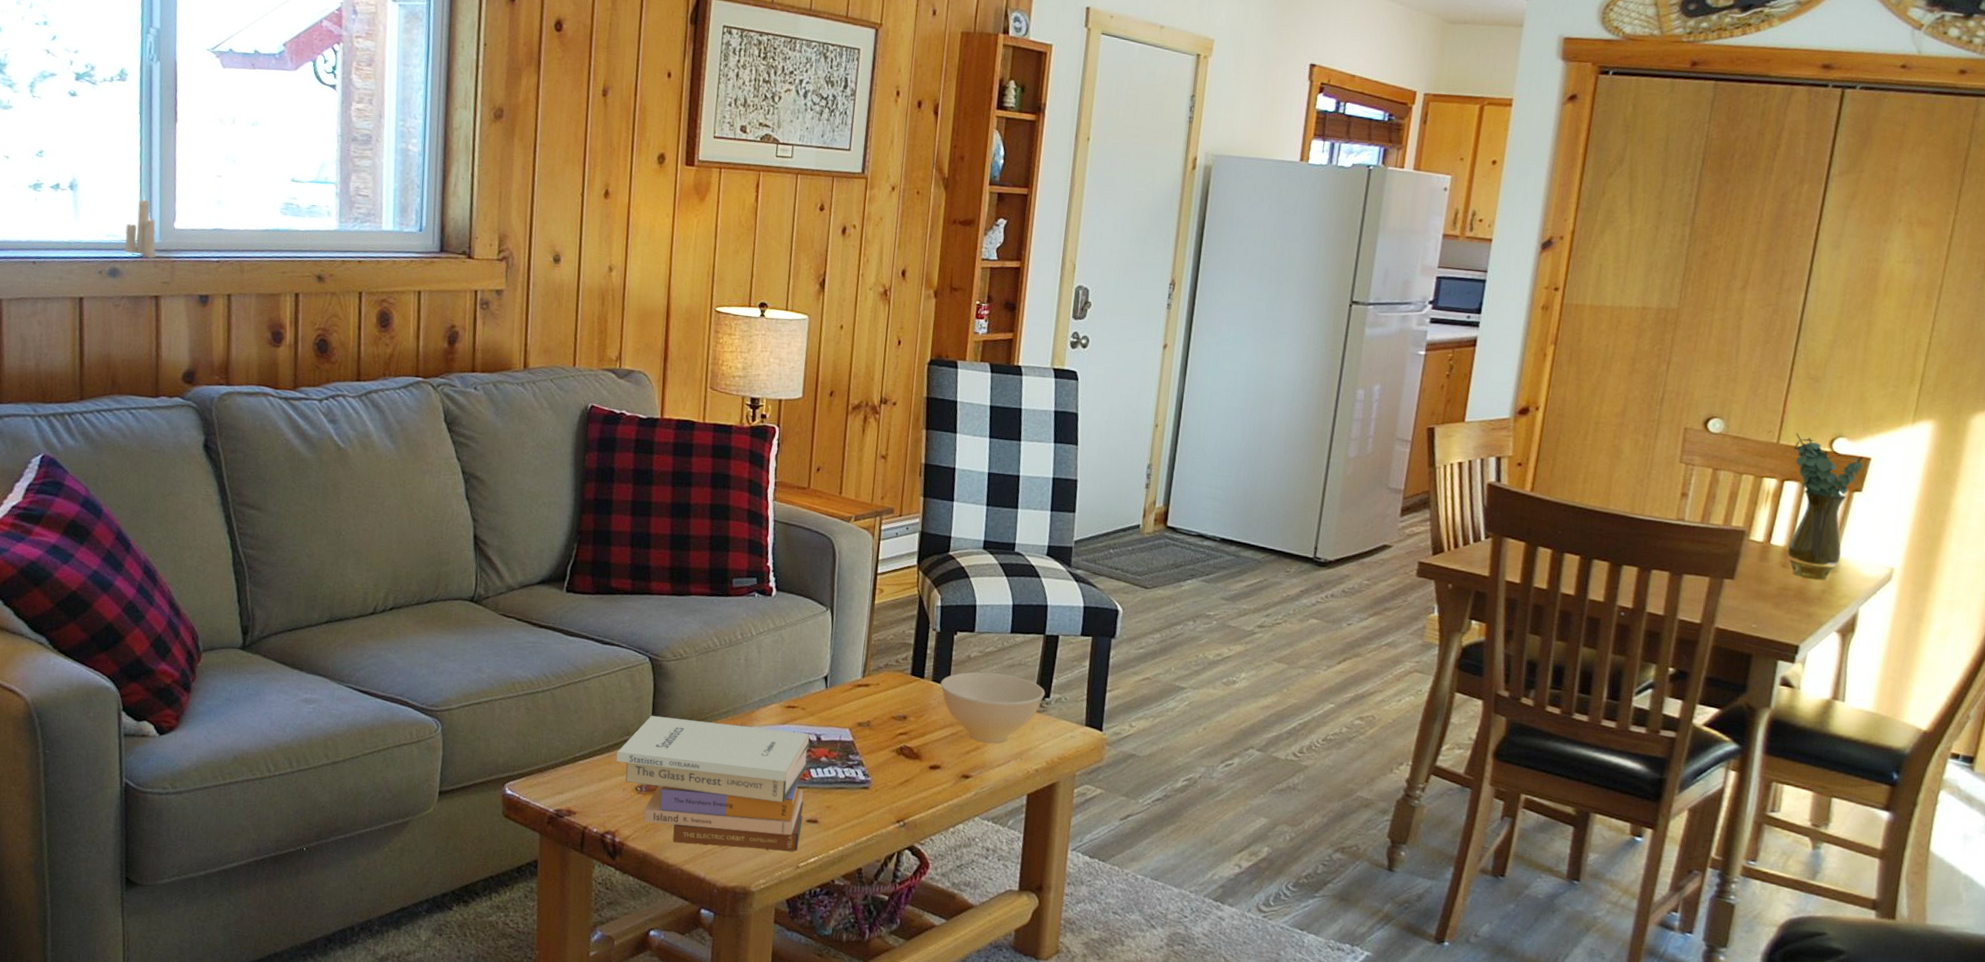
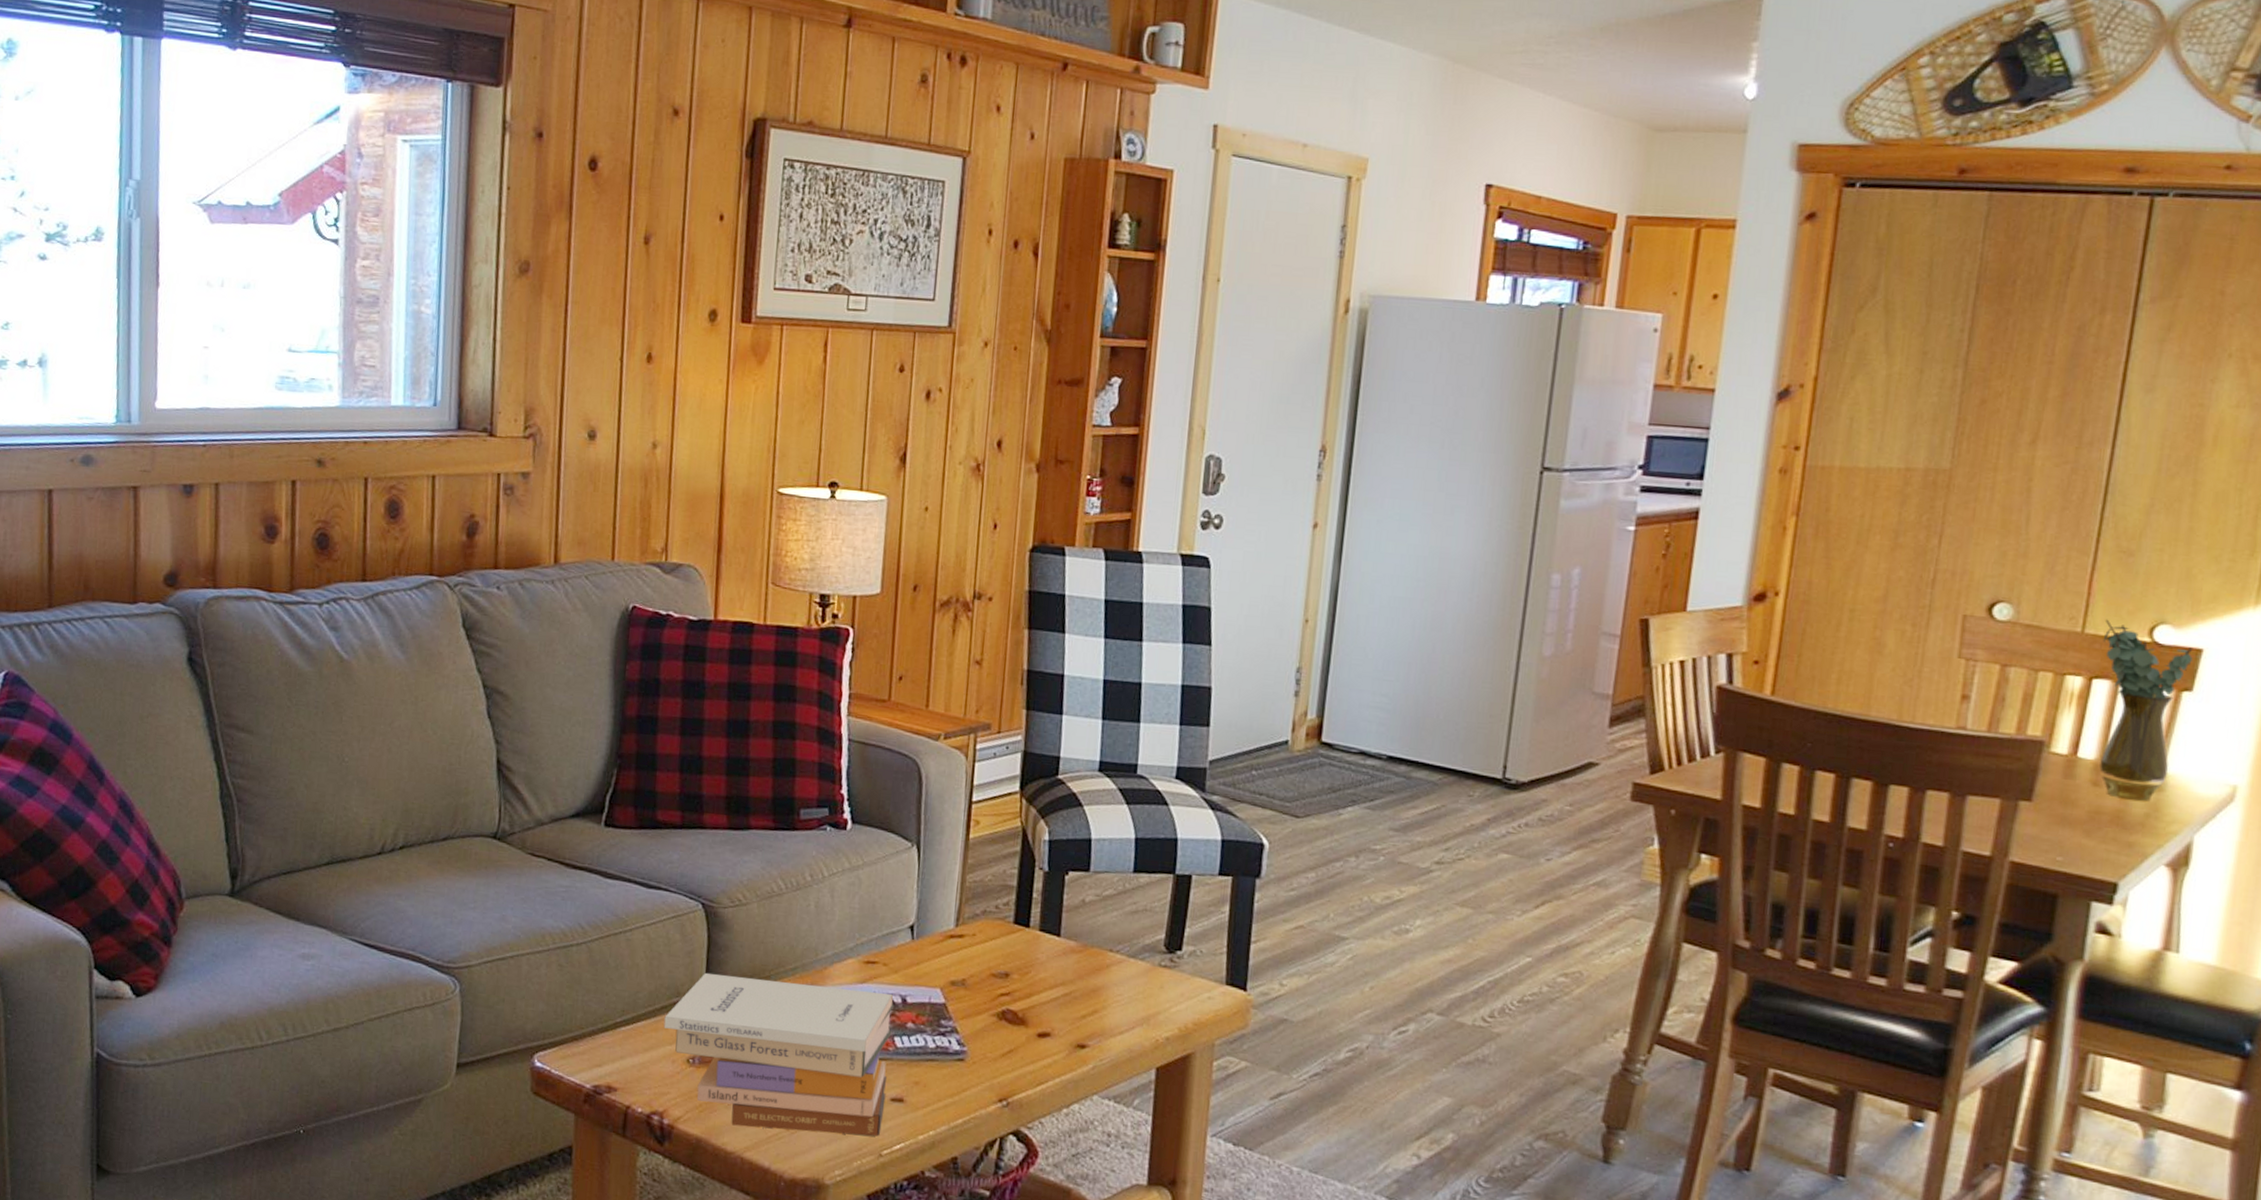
candle: present [124,194,156,258] -> none [98,369,134,443]
bowl: present [940,672,1046,744] -> none [1049,919,1177,1007]

